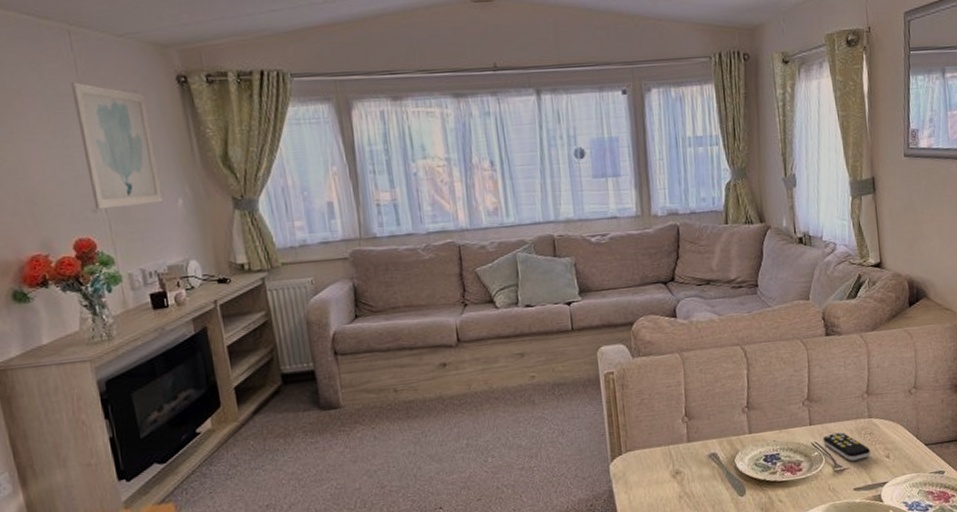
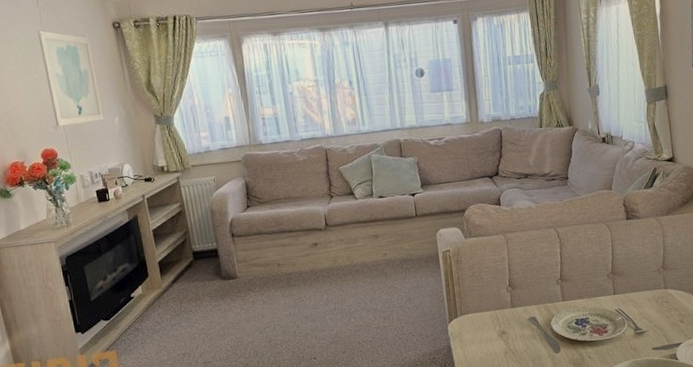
remote control: present [823,432,870,461] -> none [625,300,666,325]

